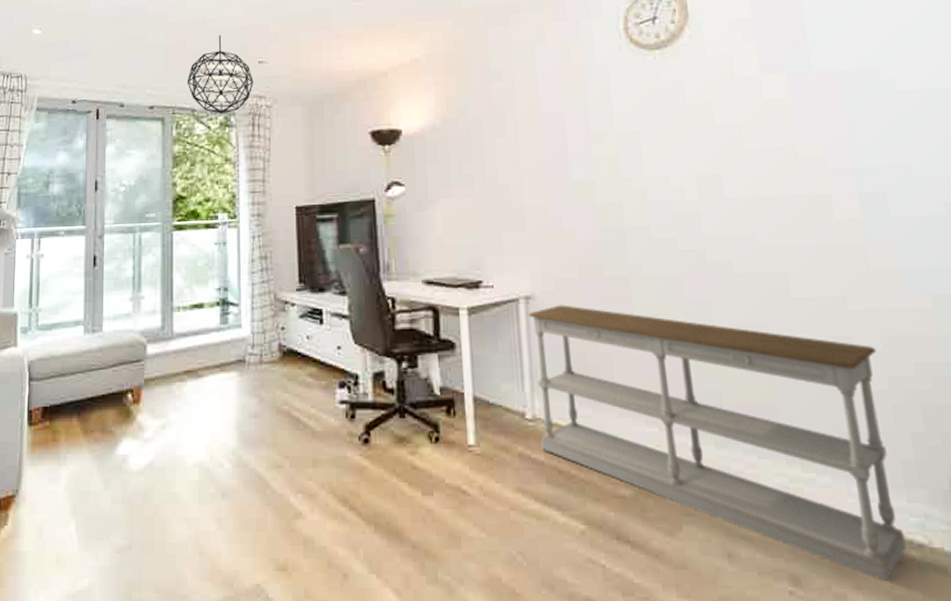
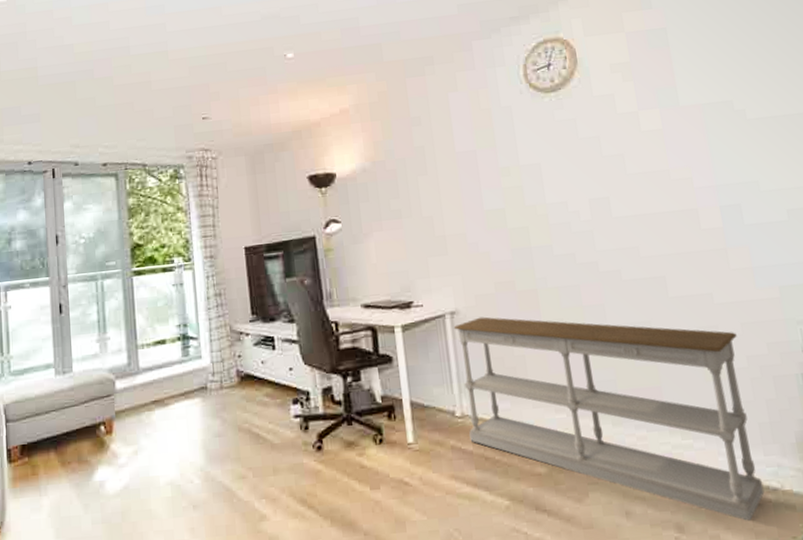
pendant light: present [186,34,254,114] -> none [136,94,199,167]

